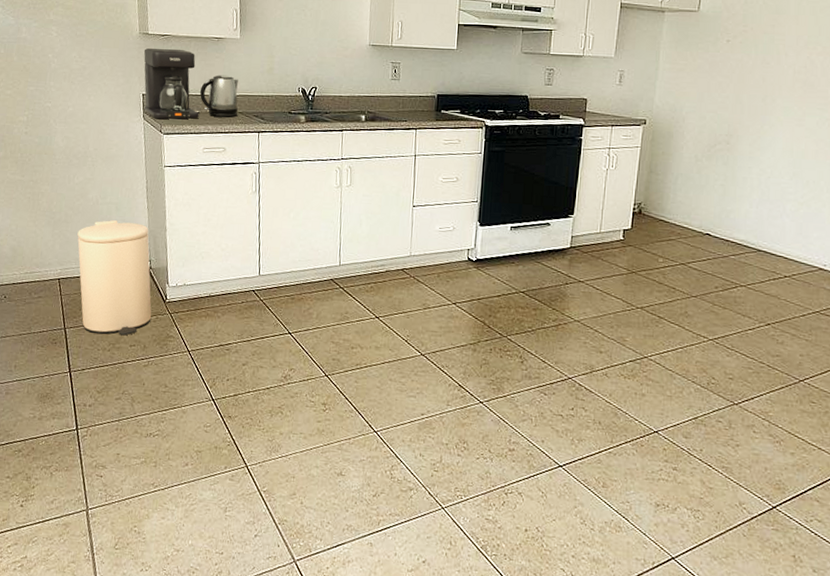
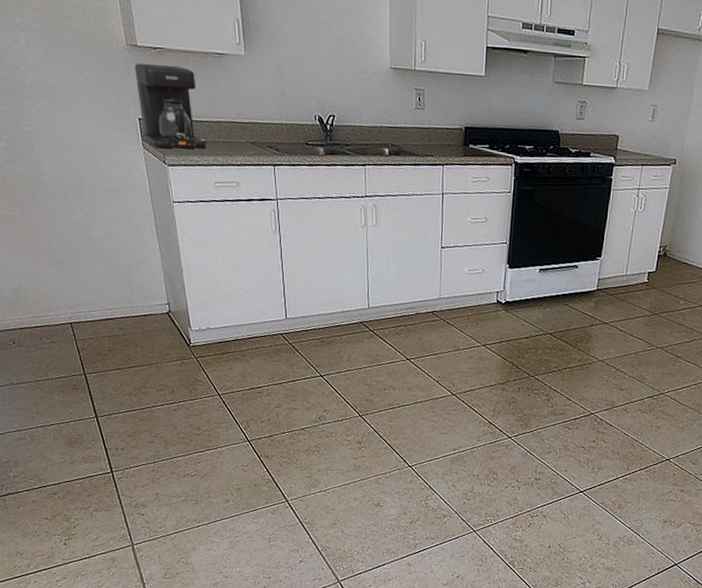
pedal bin: present [77,219,152,336] -> none [85,260,177,381]
kettle: present [200,75,238,118] -> none [205,98,250,148]

